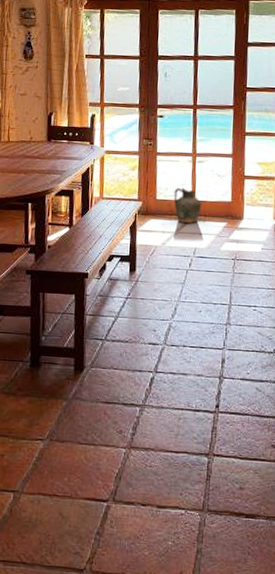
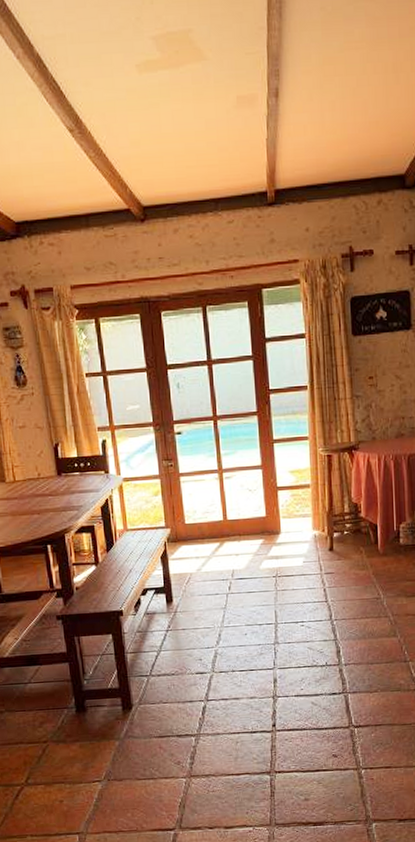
ceramic jug: present [173,187,202,223] -> none [203,508,235,545]

